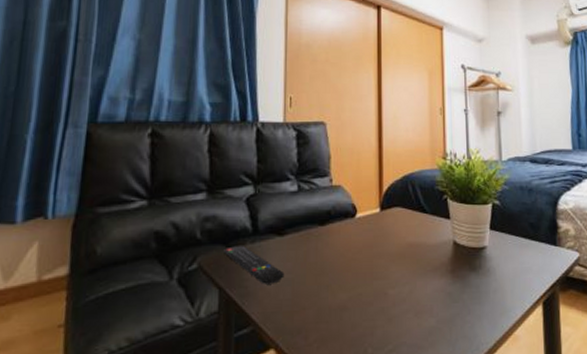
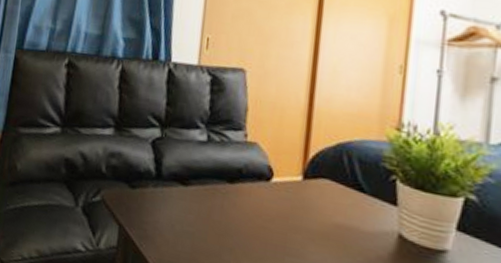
remote control: present [224,244,285,284] -> none [126,186,185,233]

